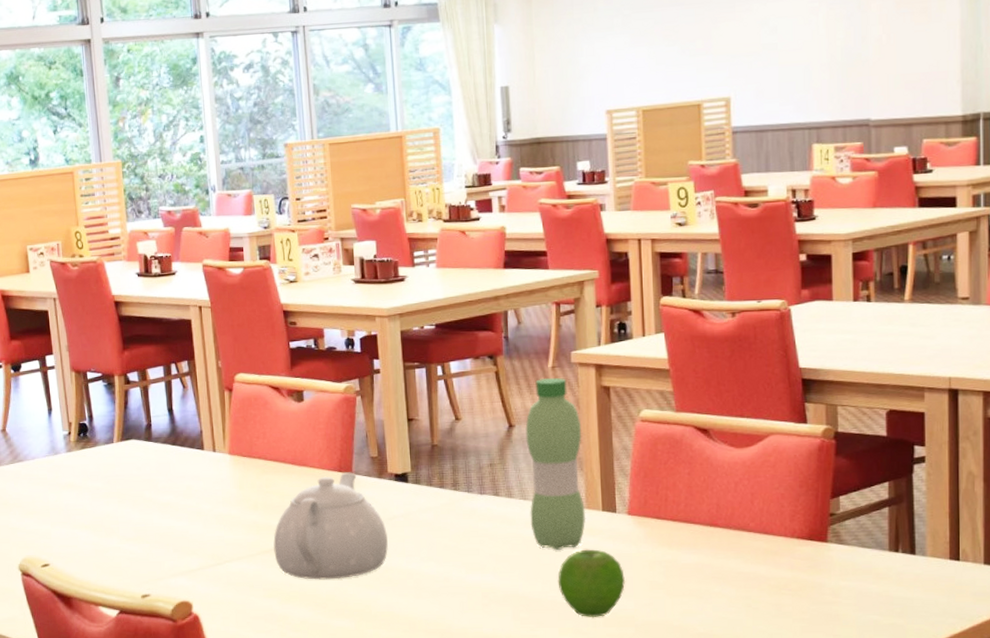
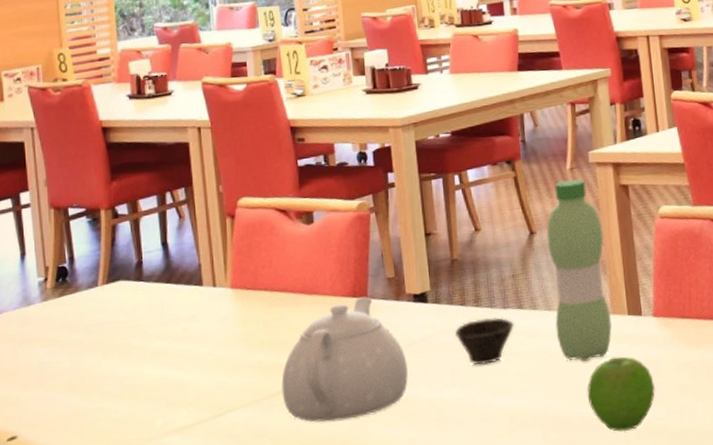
cup: none [432,501,491,544] -> present [454,317,515,365]

